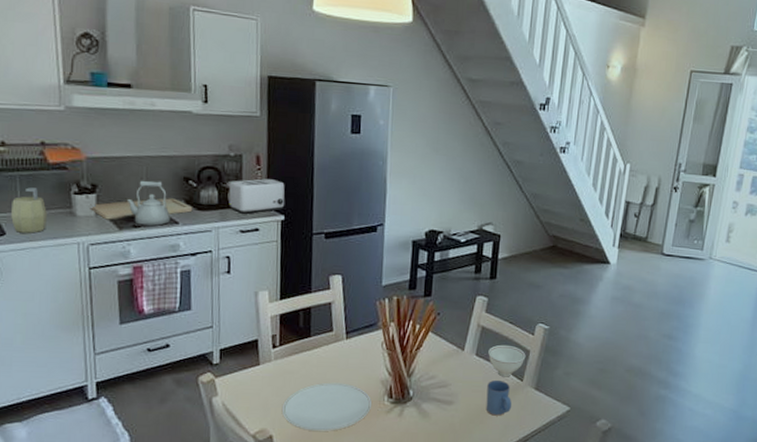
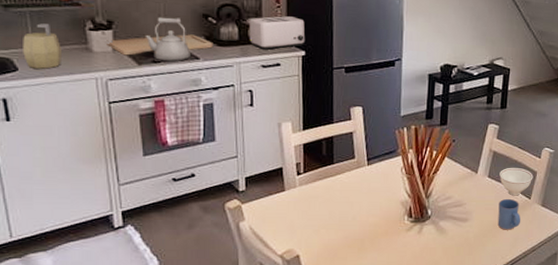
plate: present [281,382,372,432] -> none [307,205,394,250]

